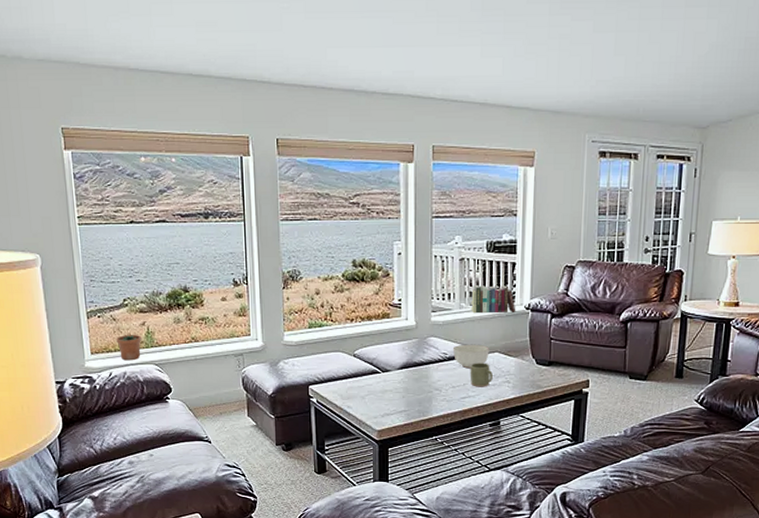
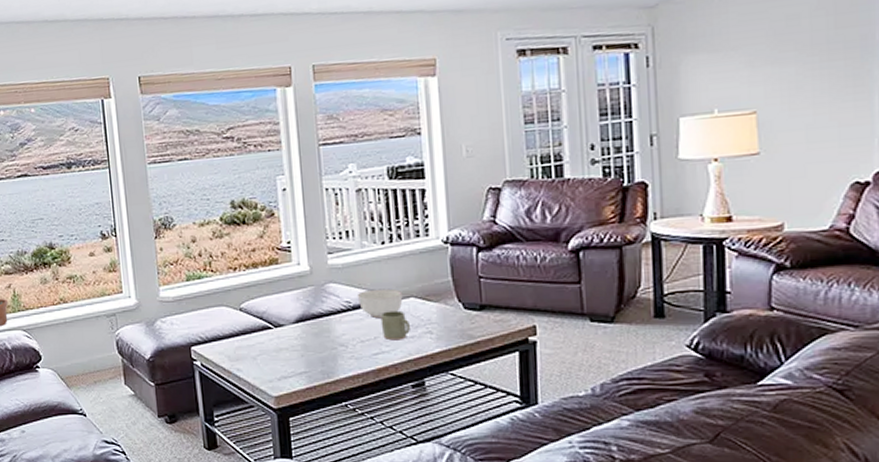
books: present [471,285,516,314] -> none [375,217,432,253]

